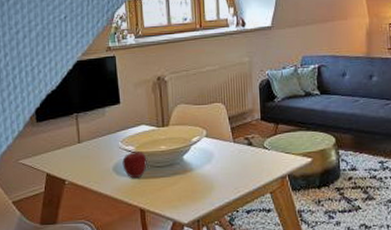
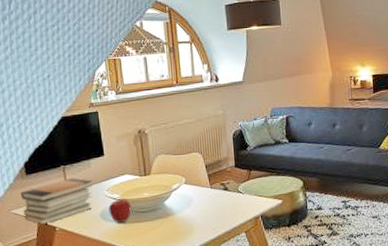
book stack: none [30,127,107,178] -> present [21,178,93,225]

